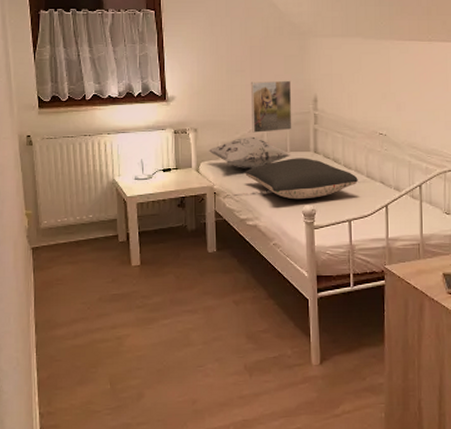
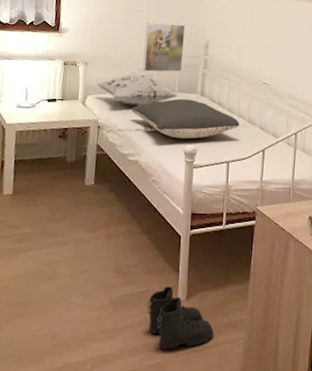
boots: none [281,351,353,414] -> present [146,286,215,349]

